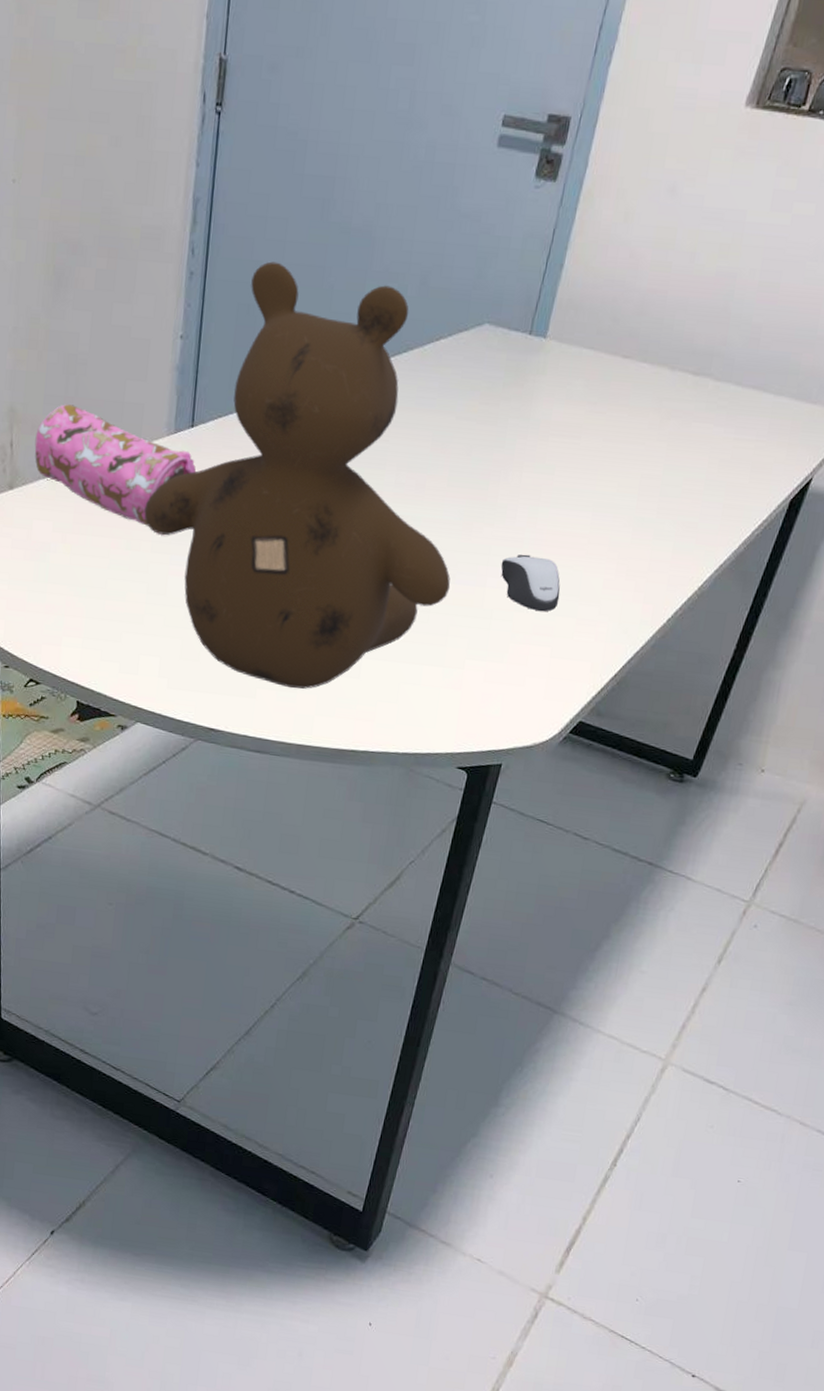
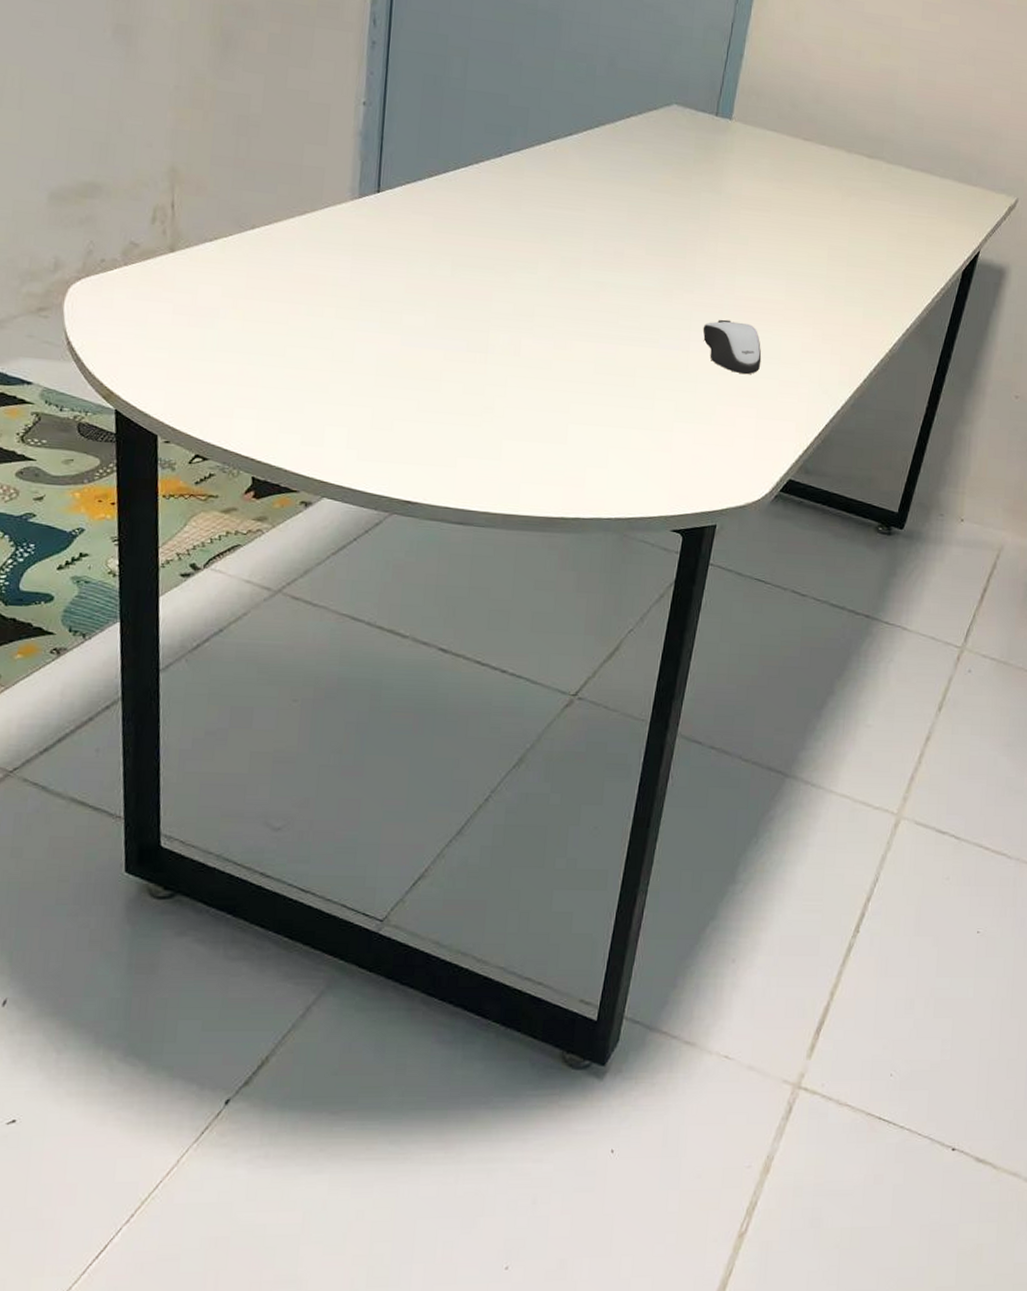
pencil case: present [34,404,197,526] -> none [200,165,384,291]
teddy bear: present [144,261,451,689] -> none [327,36,655,457]

